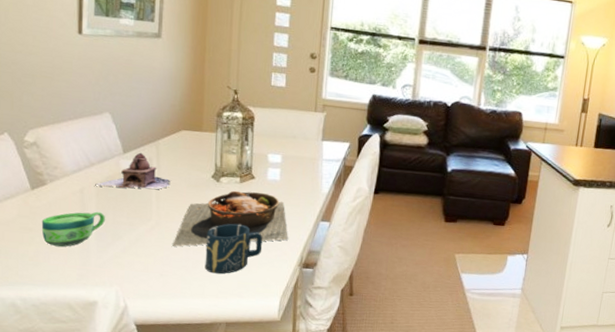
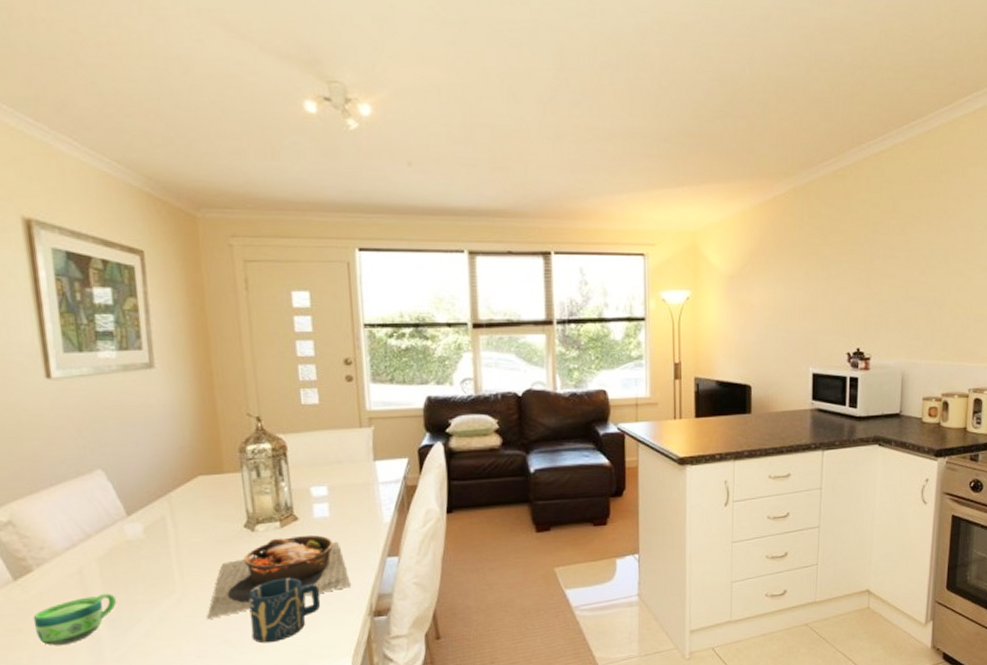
teapot: present [95,152,171,189] -> none [96,511,193,562]

